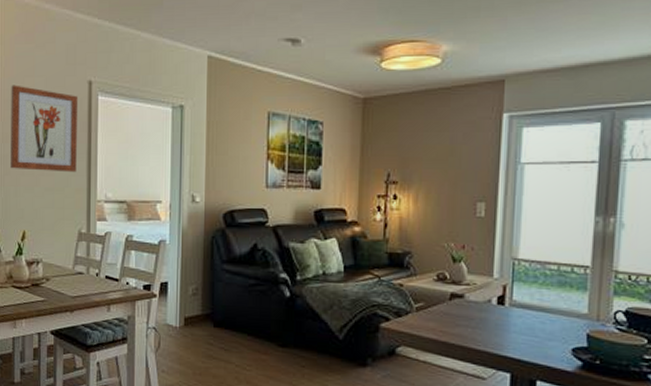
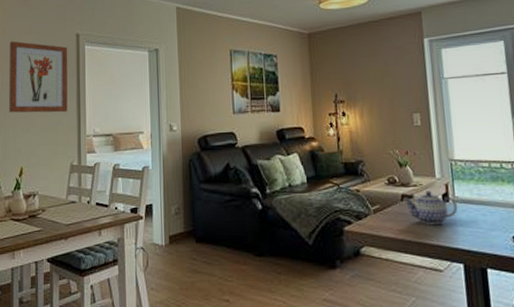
teapot: none [452,291,514,330] -> present [403,191,458,226]

